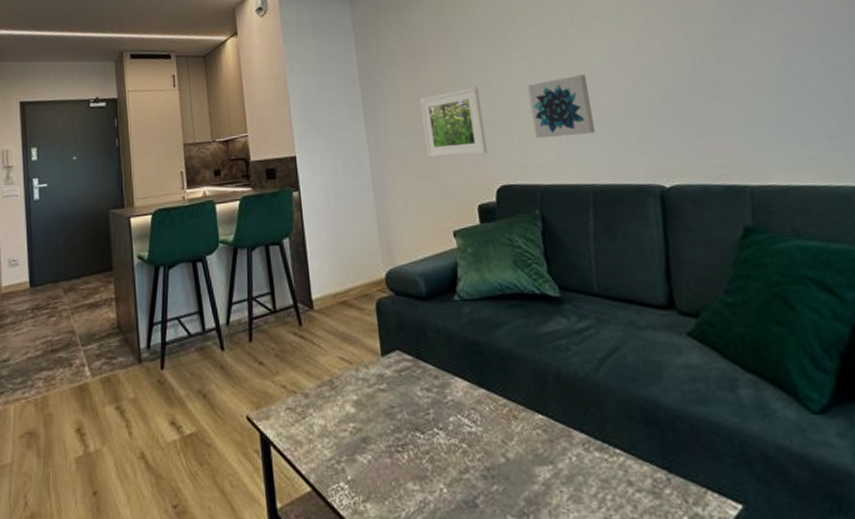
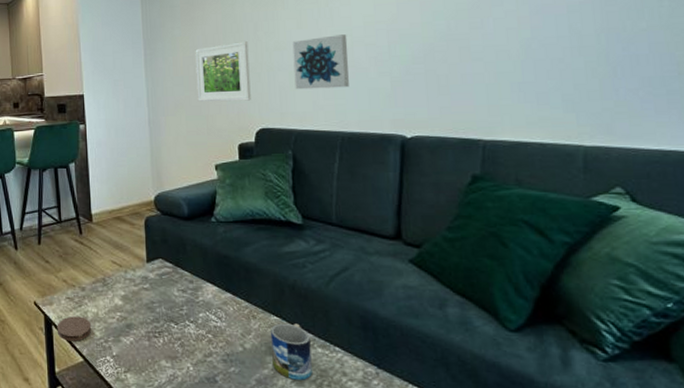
coaster: none [276,431,320,466] -> present [57,316,92,341]
mug: none [536,422,592,496] -> present [271,323,312,380]

